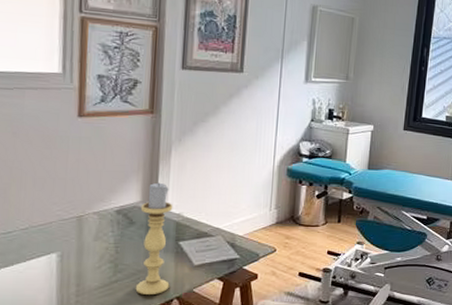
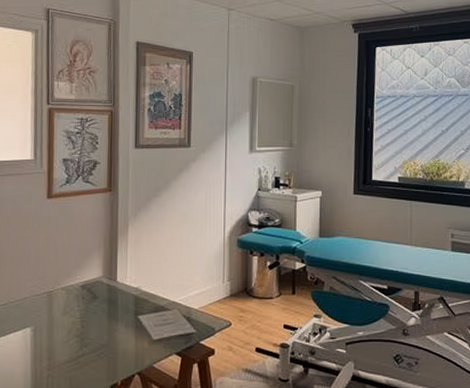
candle holder: present [135,182,173,296] -> none [100,257,132,371]

